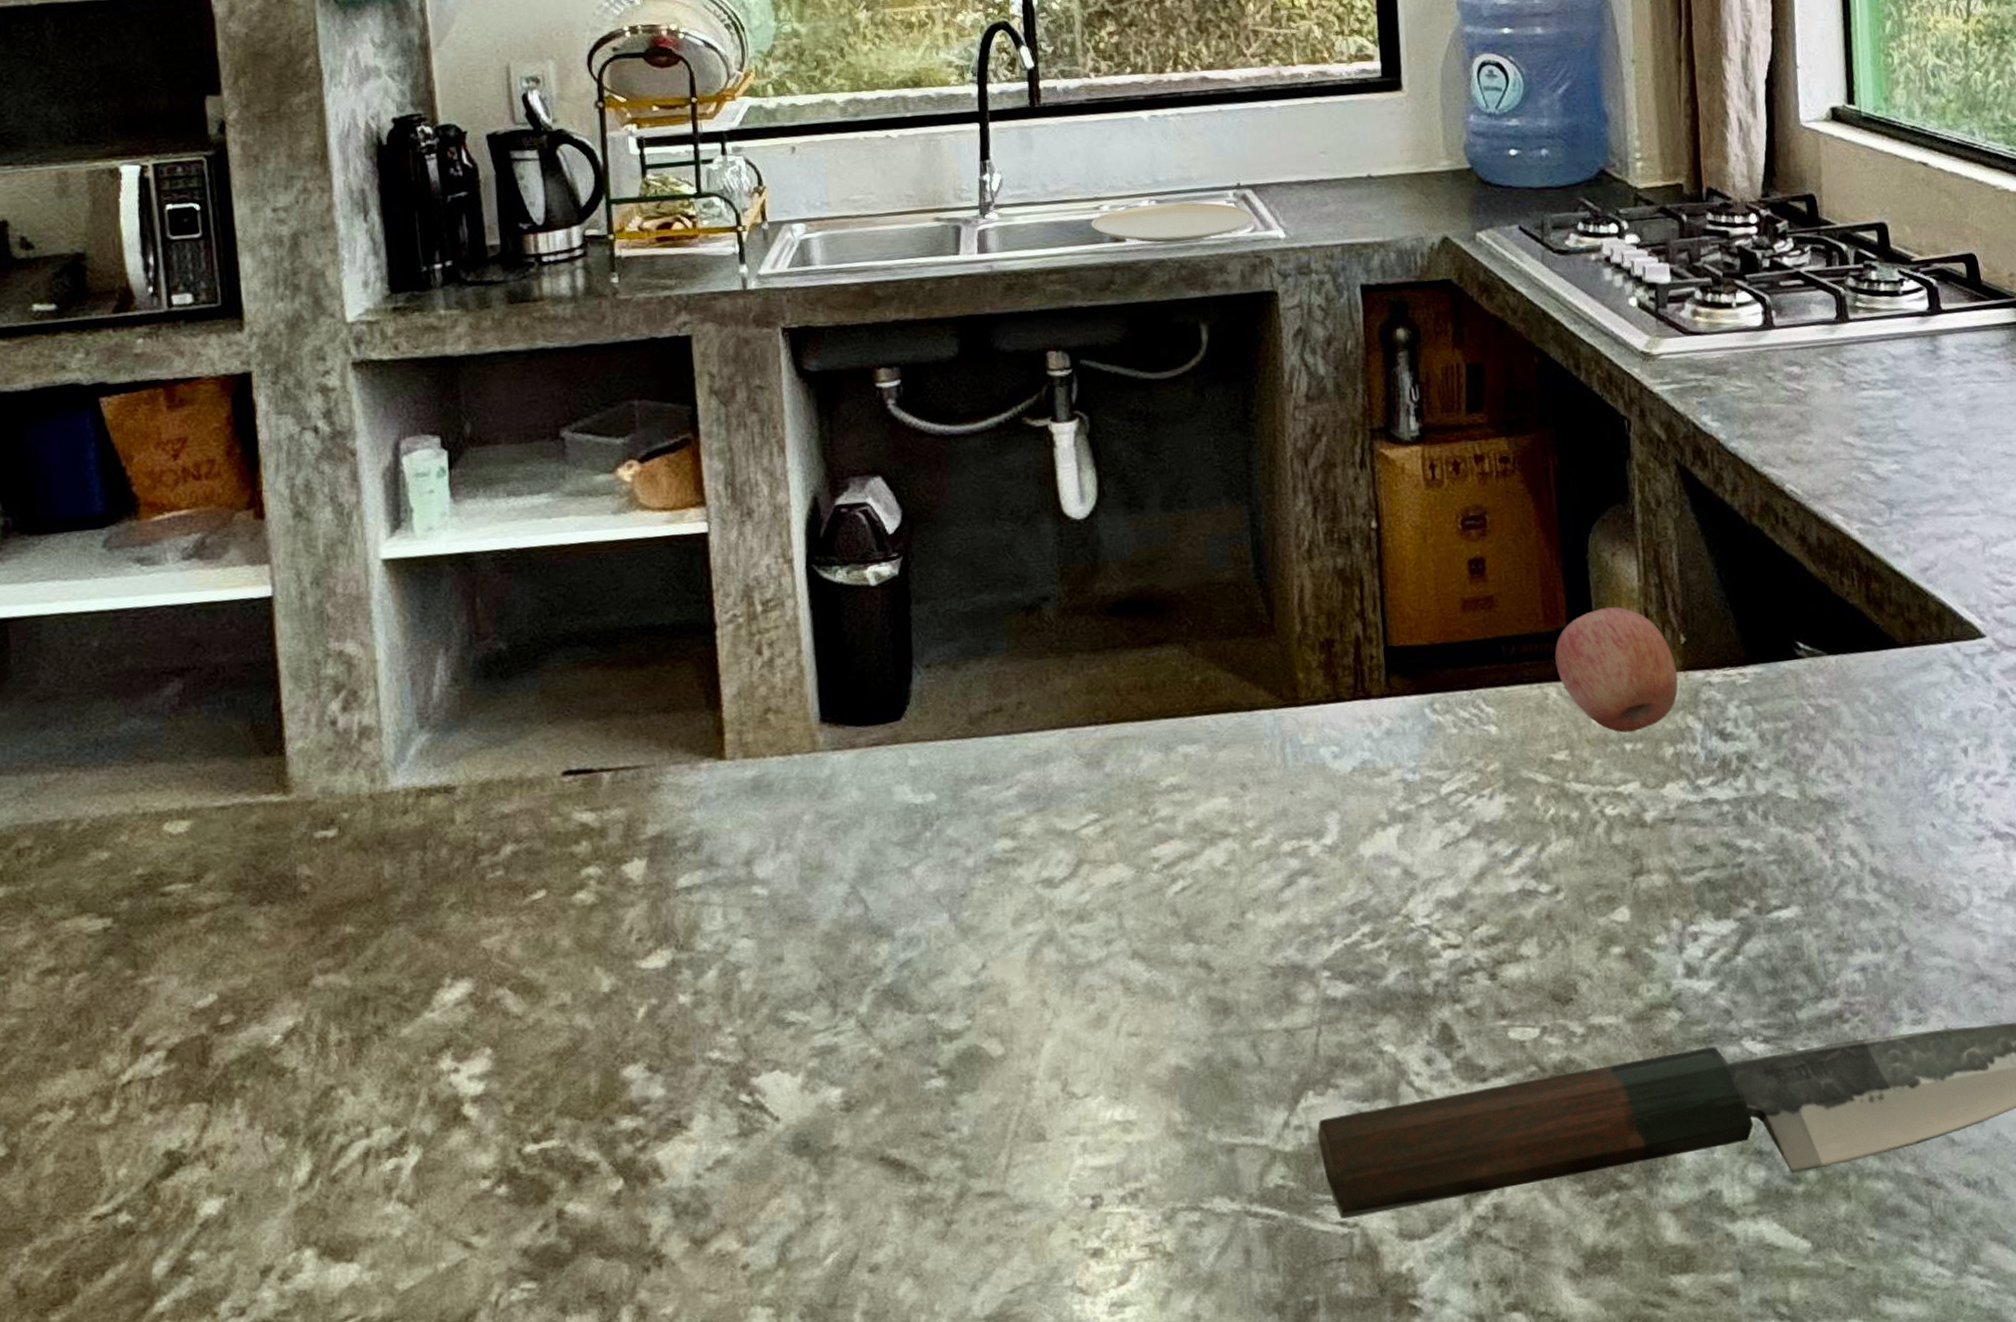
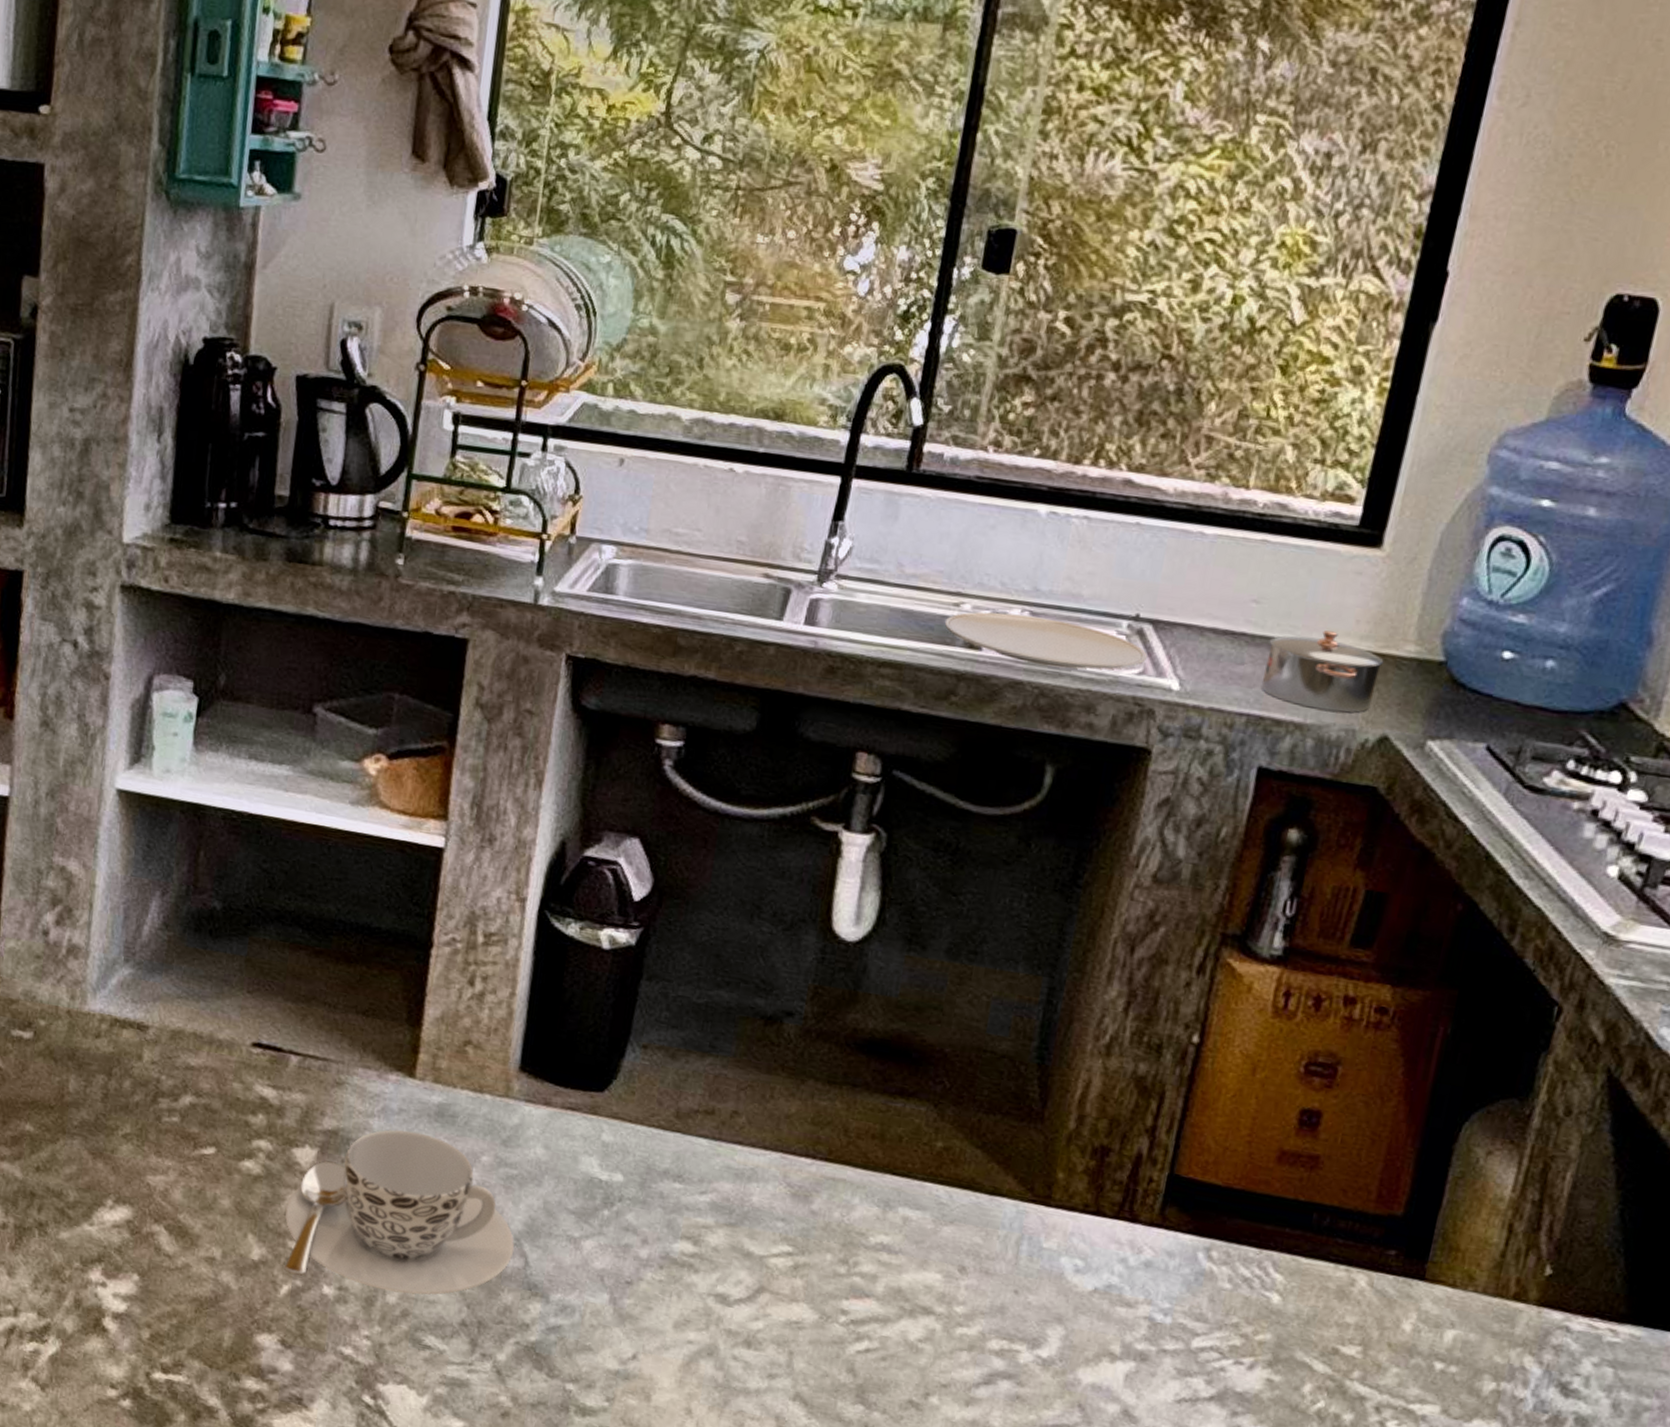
teacup: none [626,811,853,995] -> present [284,1129,515,1295]
cooking pot: none [1341,162,1428,229] -> present [1261,629,1384,714]
fruit: present [1555,606,1678,733] -> none [1375,1207,1531,1353]

